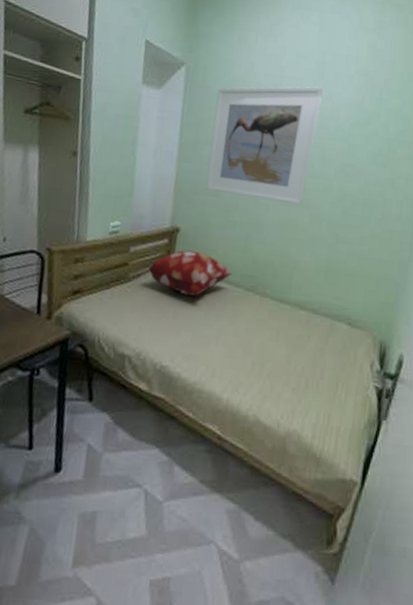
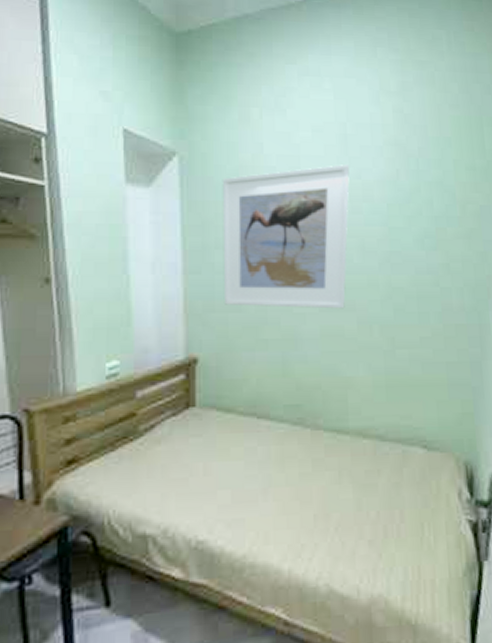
decorative pillow: present [148,250,232,296] -> none [163,384,272,443]

